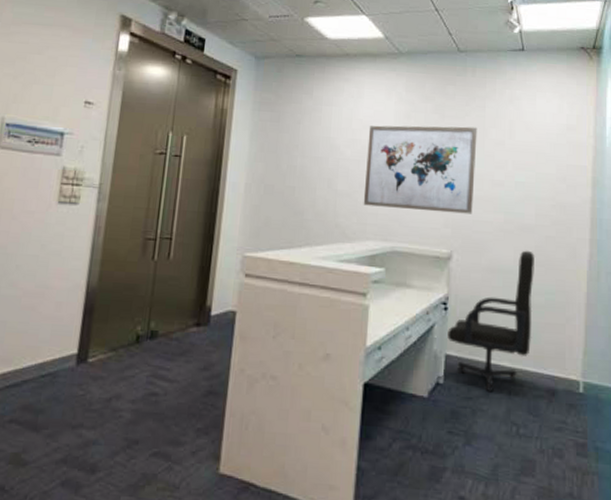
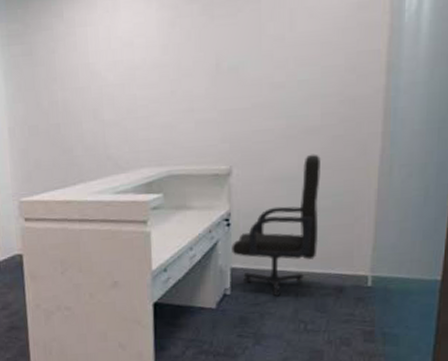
wall art: present [363,125,478,214] -> none [130,24,253,132]

